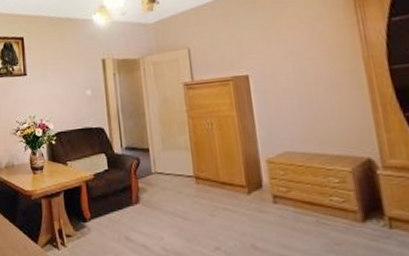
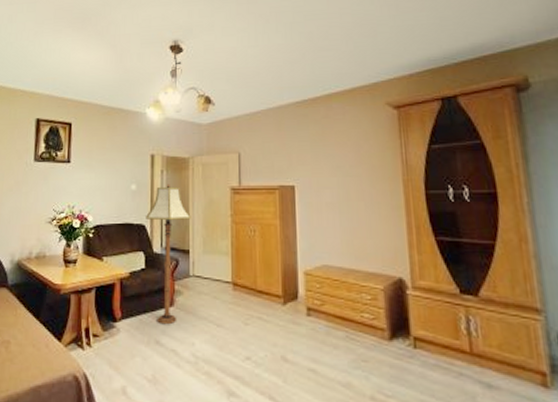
floor lamp: none [103,85,148,222] -> present [146,183,191,325]

